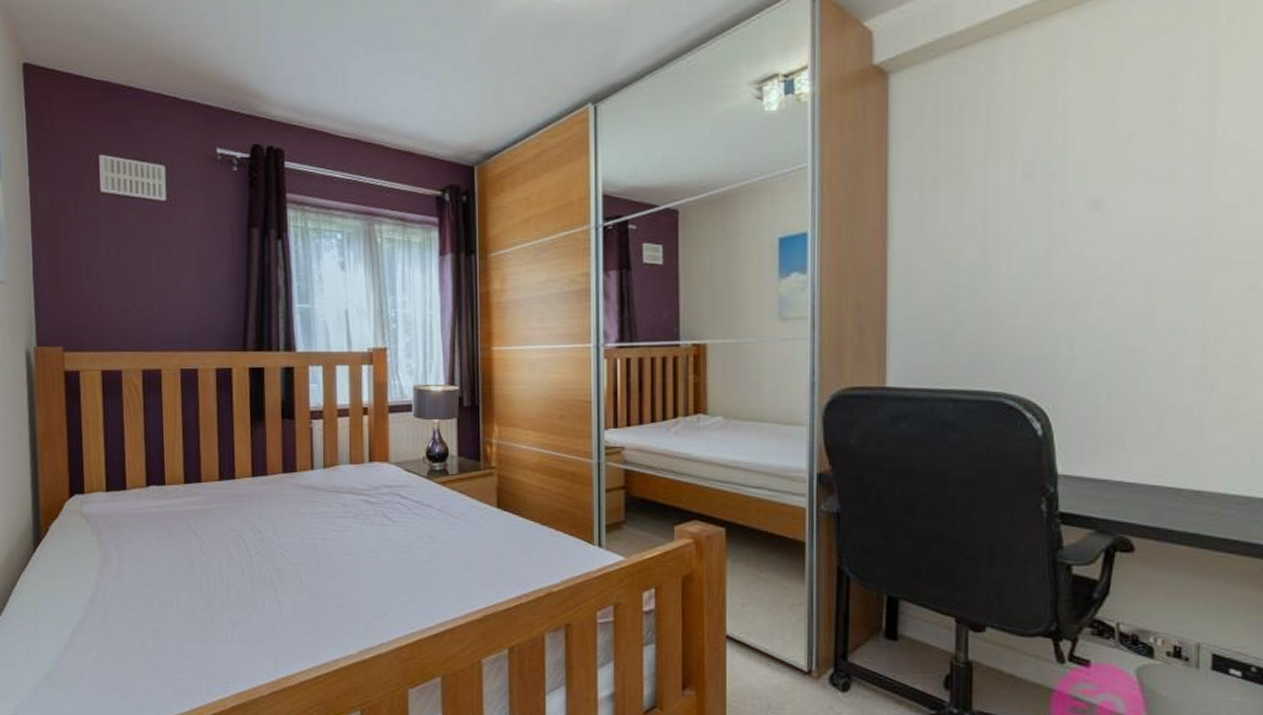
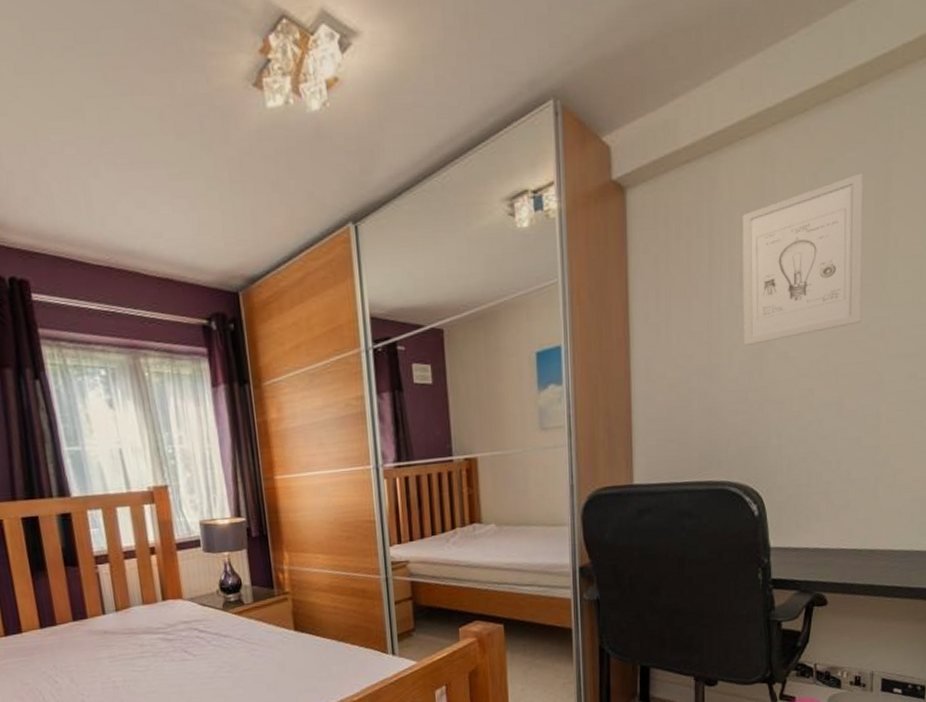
wall art: none [1026,59,1182,242] -> present [742,173,864,345]

